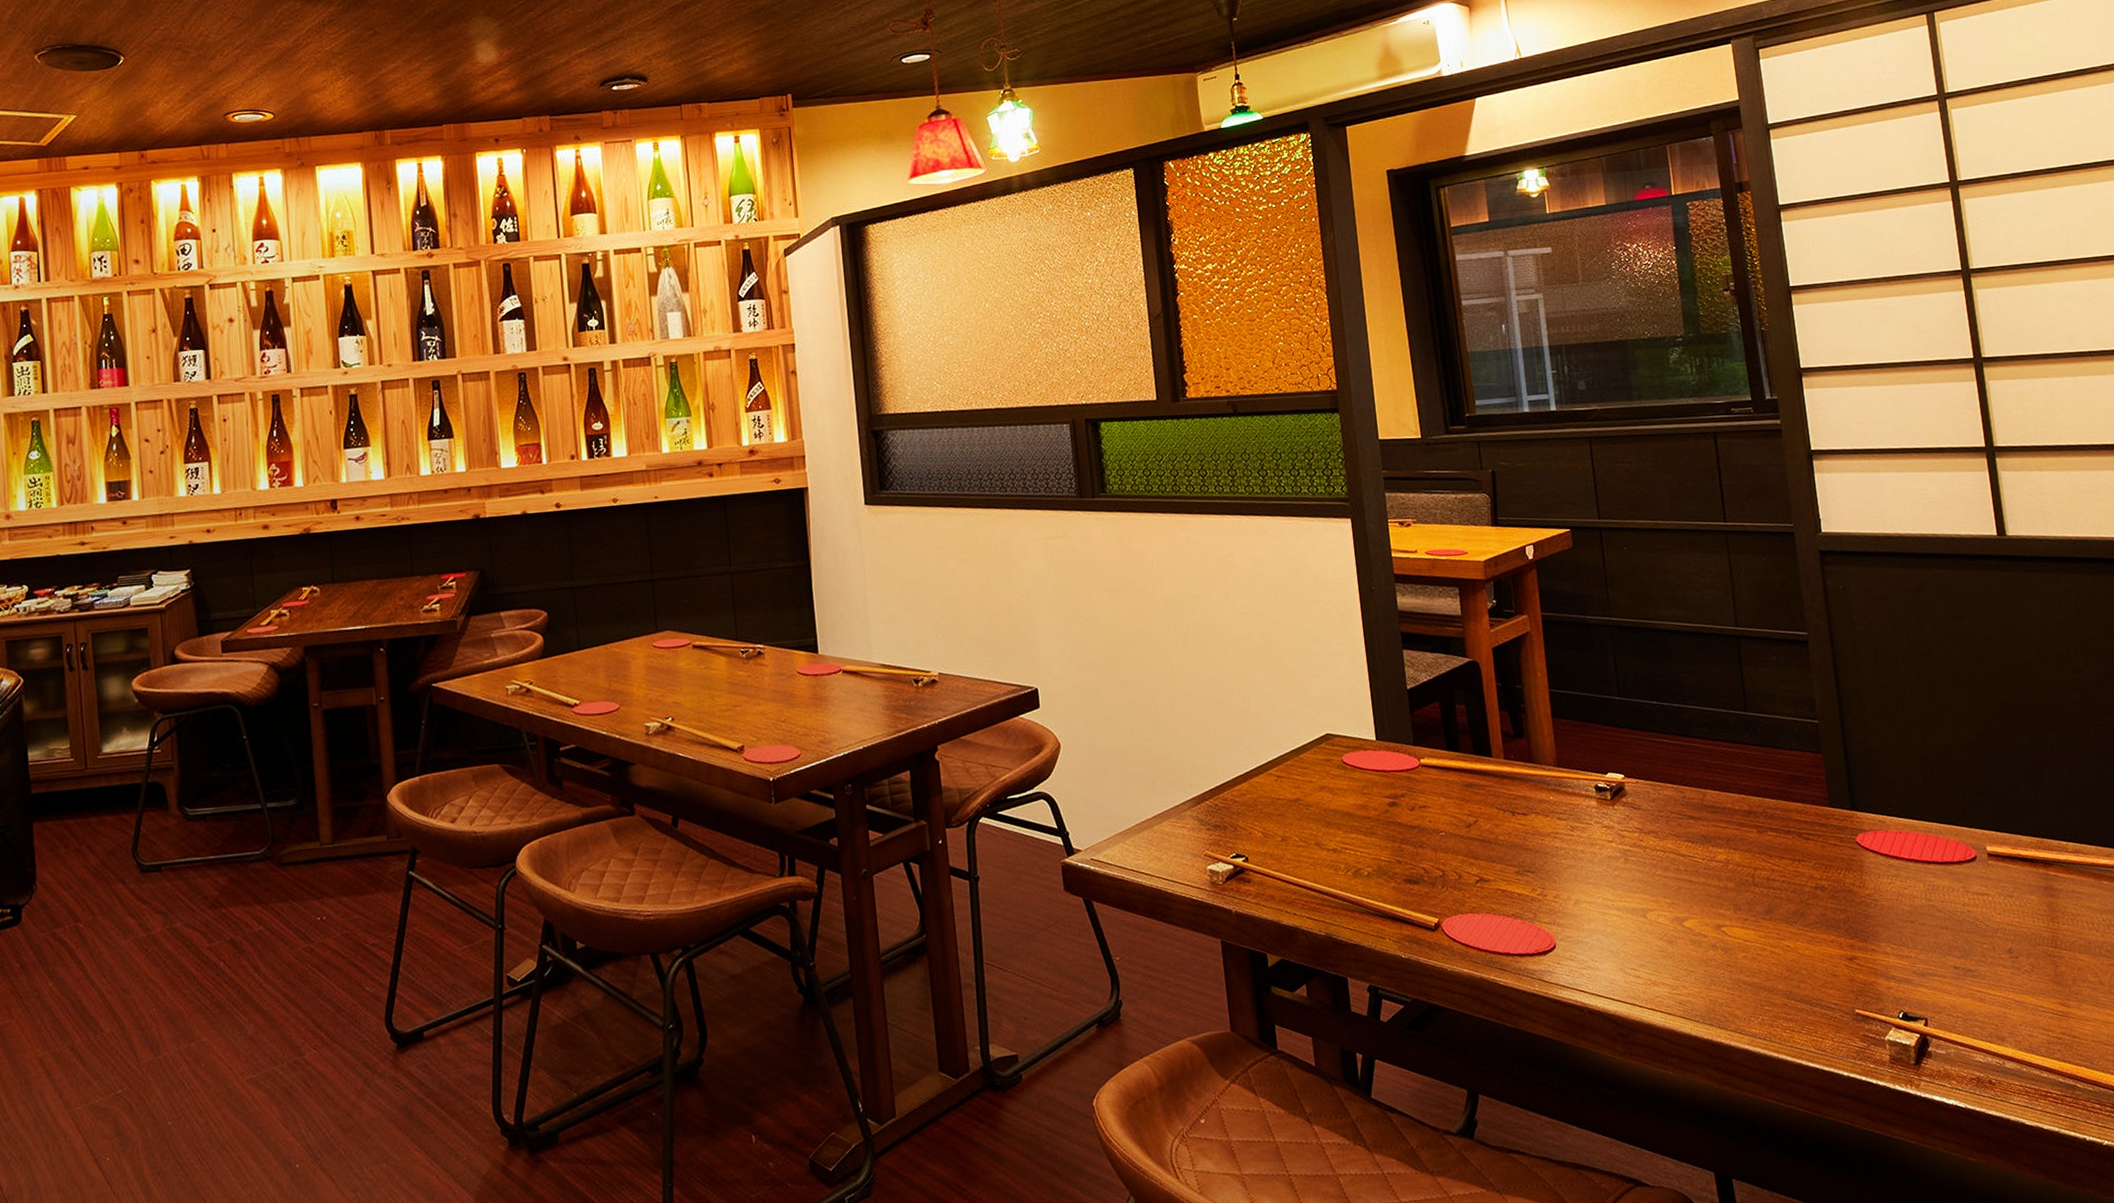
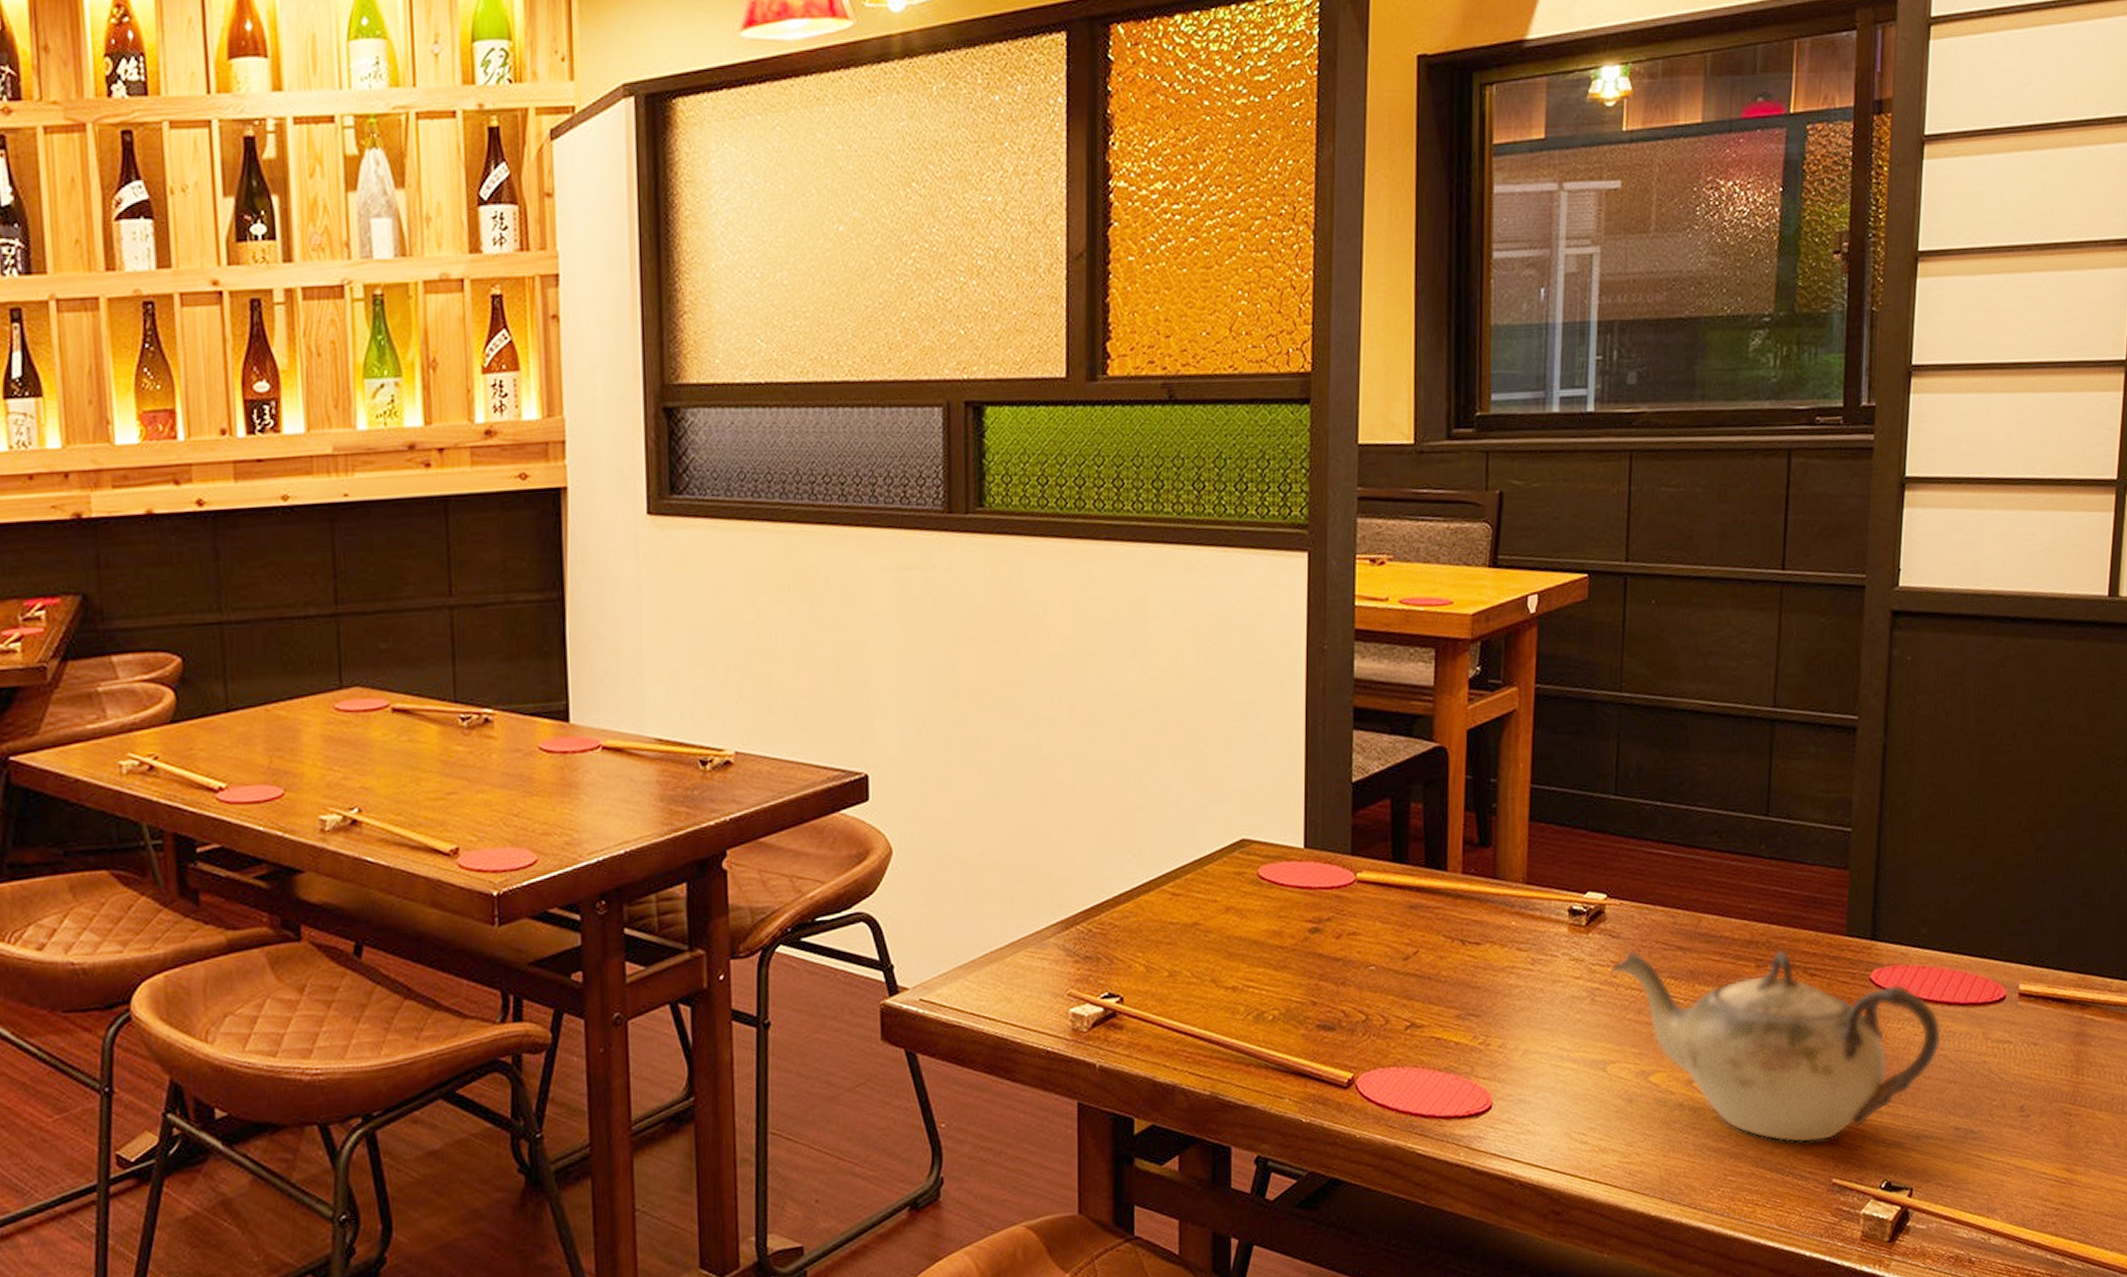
teapot: none [1637,818,1928,979] -> present [1610,949,1942,1143]

